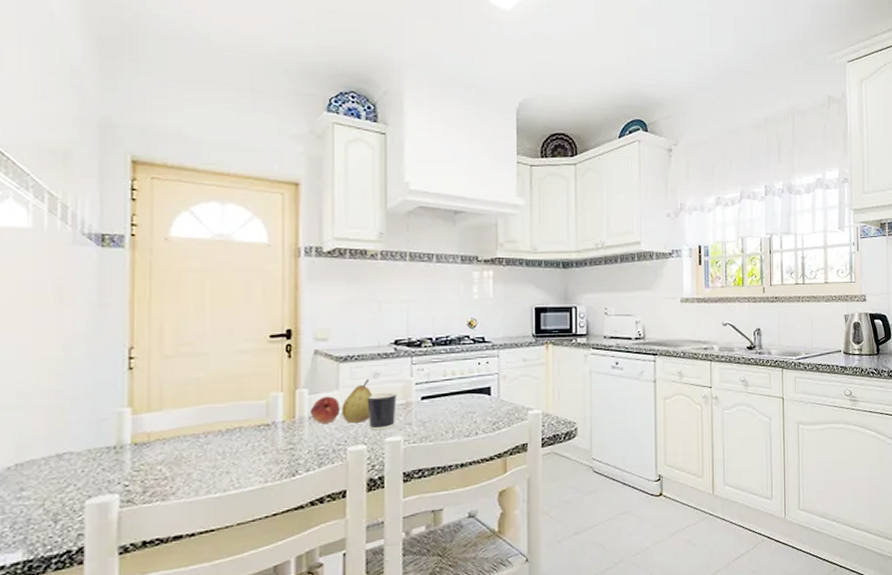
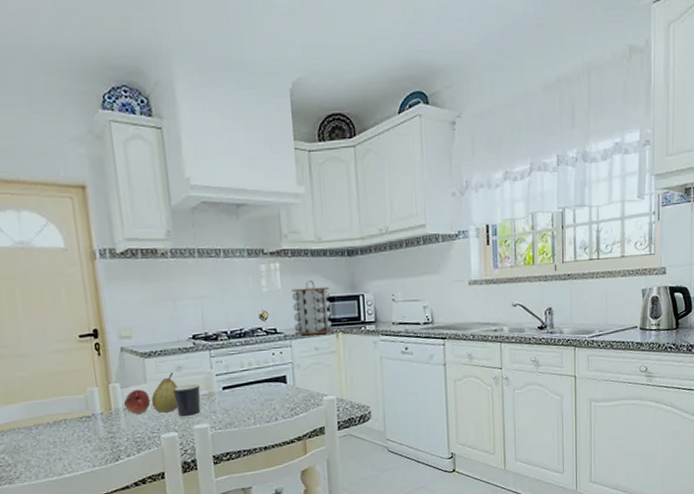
spice rack: none [503,289,543,346] -> present [292,279,333,336]

